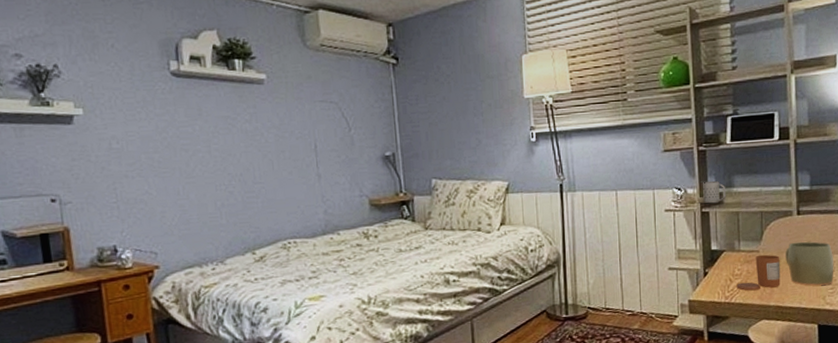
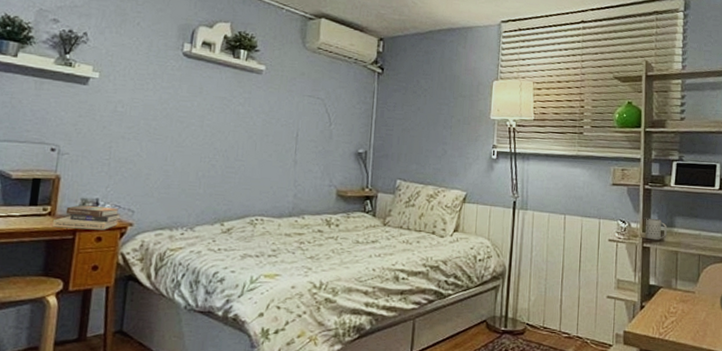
books: none [72,252,144,282] -> present [51,205,121,230]
candle: present [737,254,780,291] -> none [671,296,715,331]

